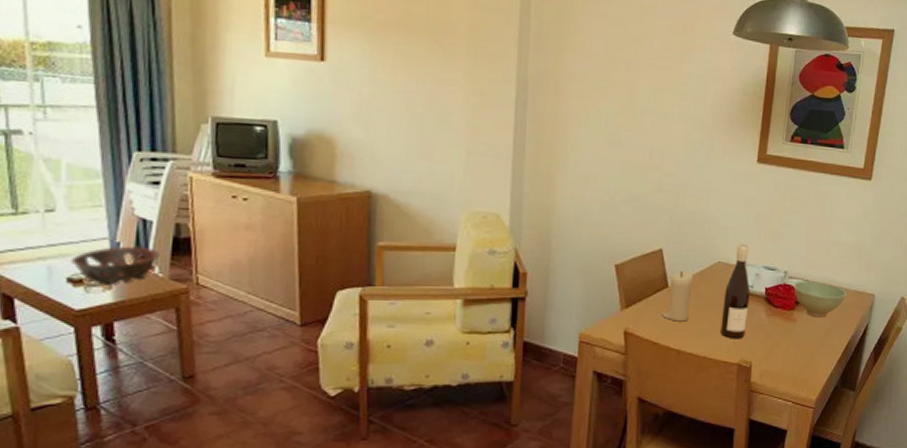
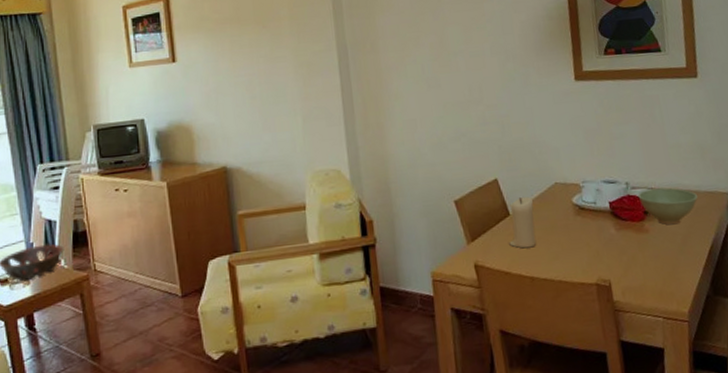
bottle: present [720,243,750,339] -> none [567,161,598,259]

